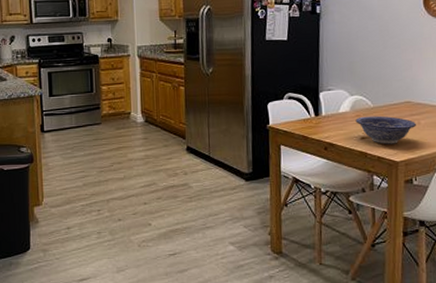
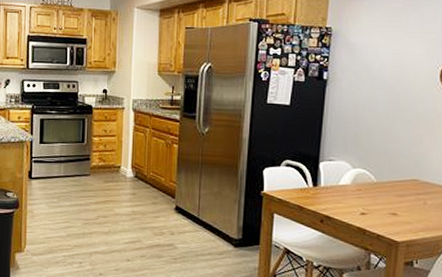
decorative bowl: present [355,115,416,145] -> none [356,191,422,223]

